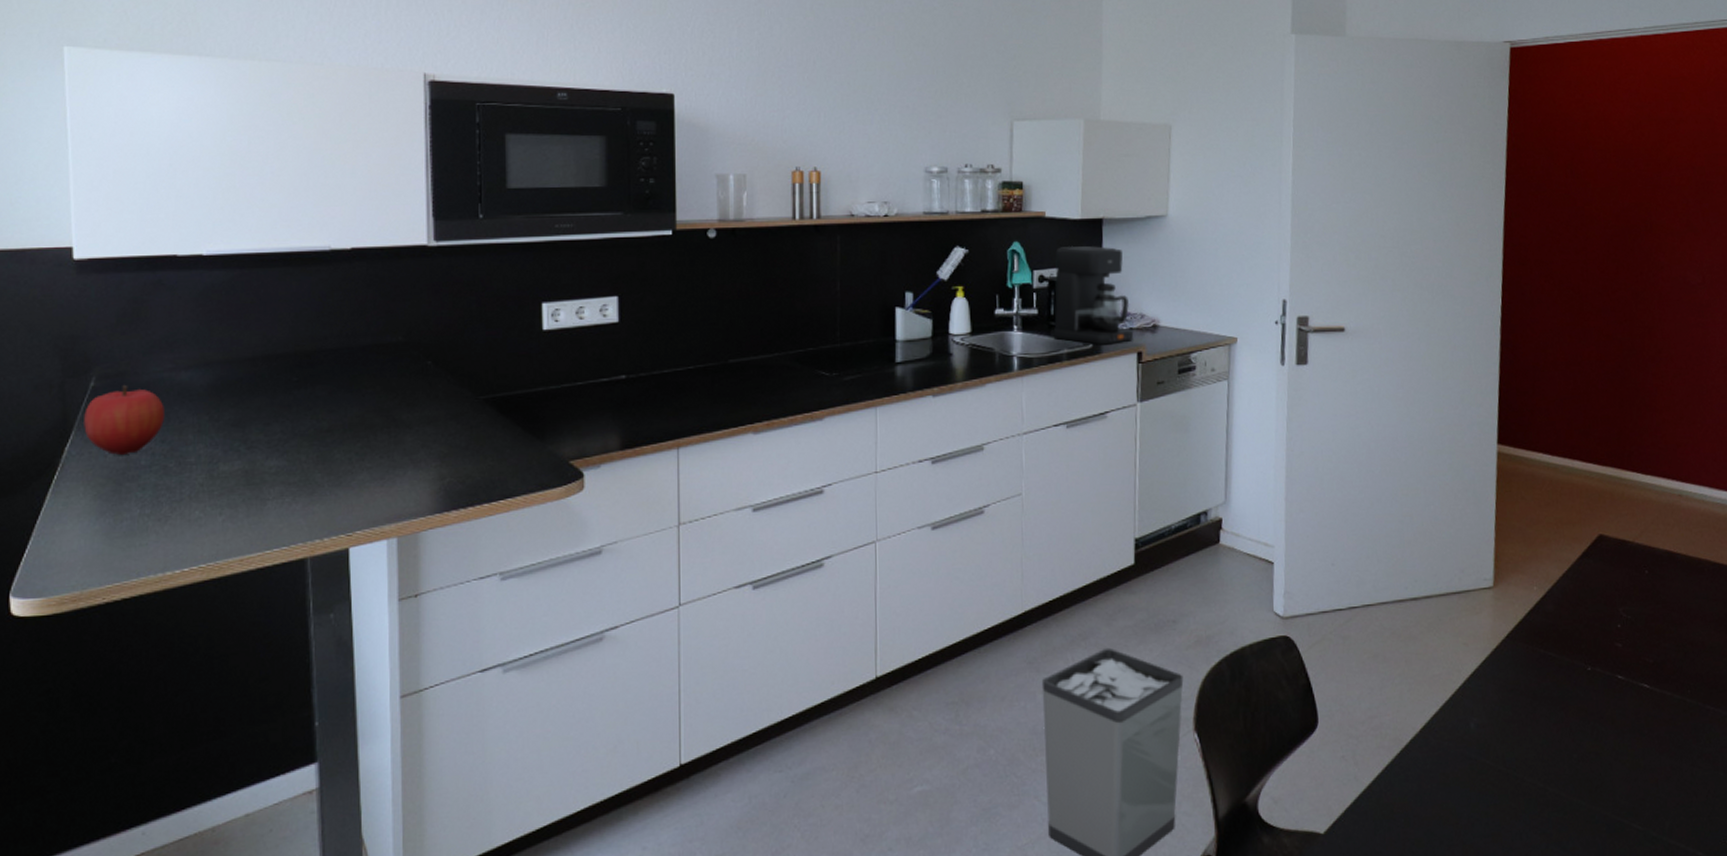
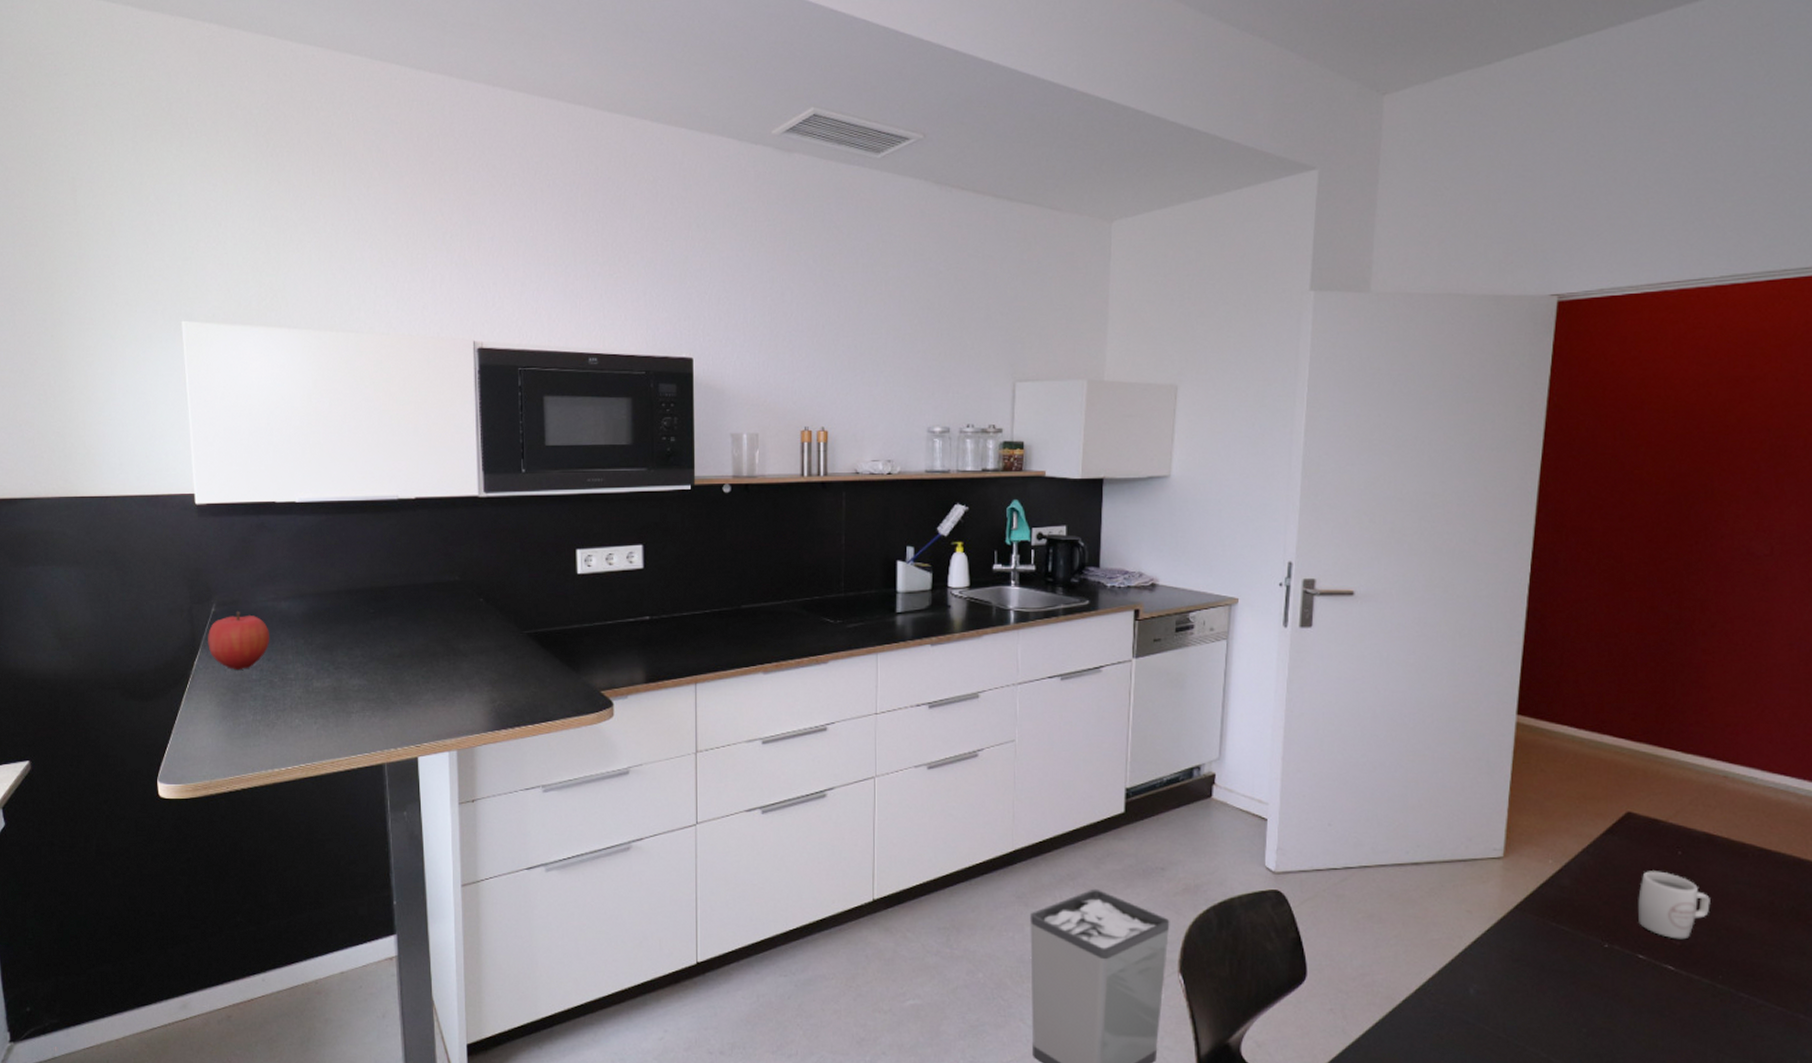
coffee maker: present [1053,245,1133,347] -> none [1050,504,1130,603]
mug: none [1613,591,1676,658] -> present [1638,871,1710,940]

